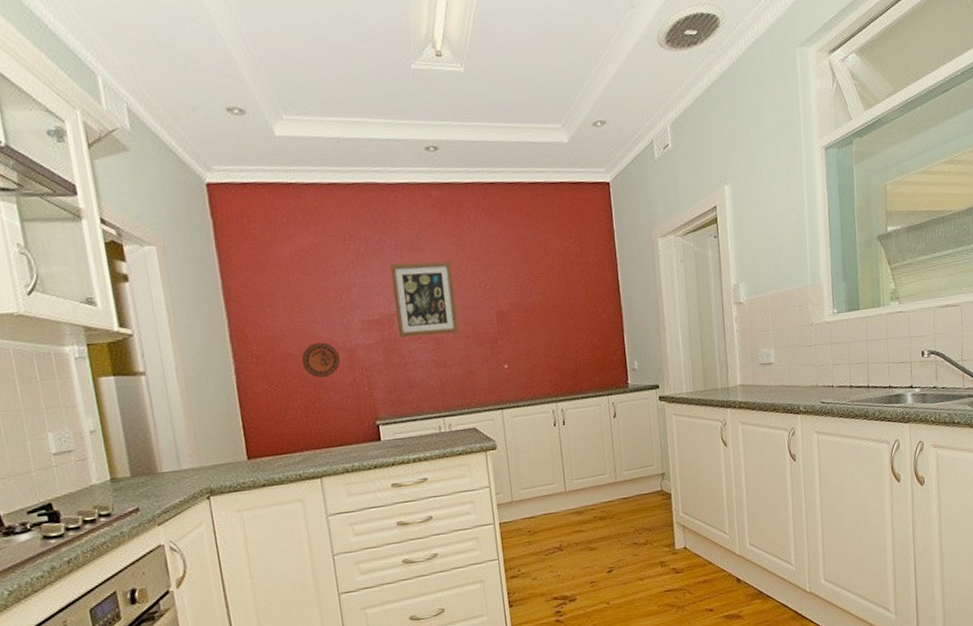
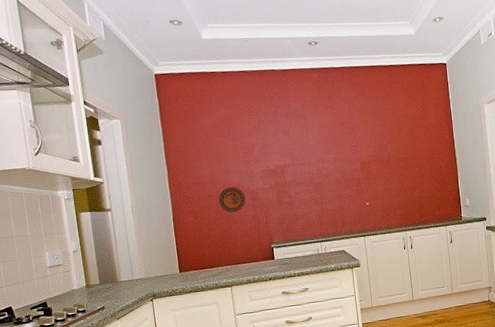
wall art: present [390,261,459,338] -> none [282,125,332,183]

